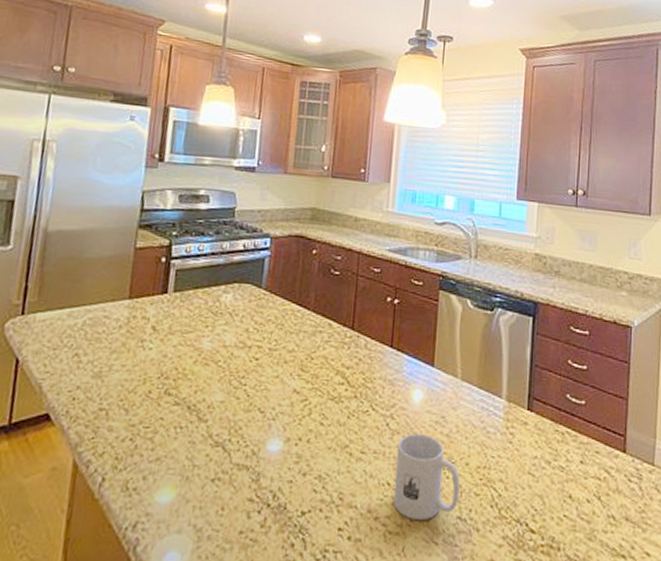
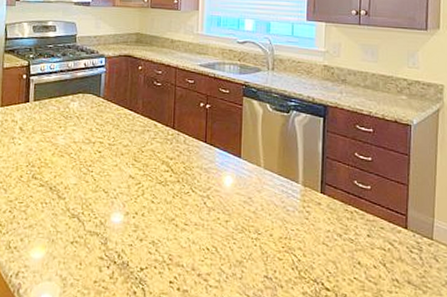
mug: present [393,433,460,521] -> none [212,210,266,278]

